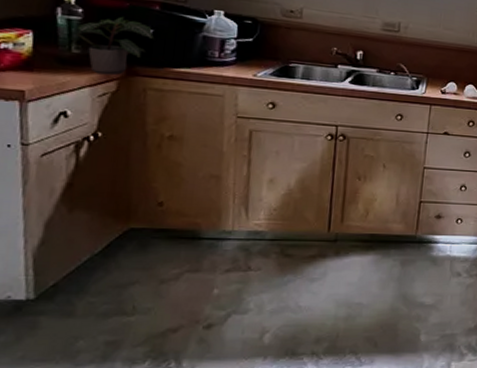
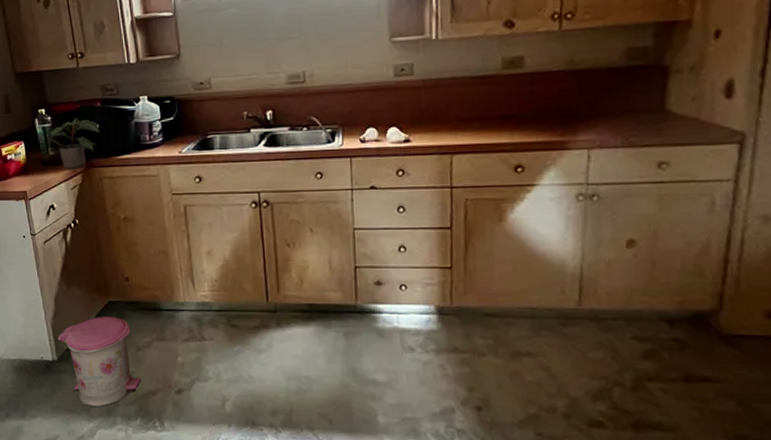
trash can: none [39,245,161,352] -> present [57,316,142,407]

